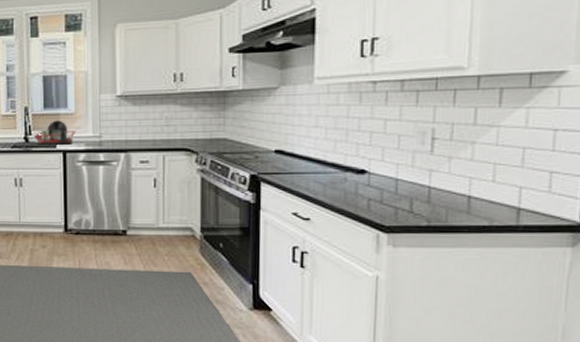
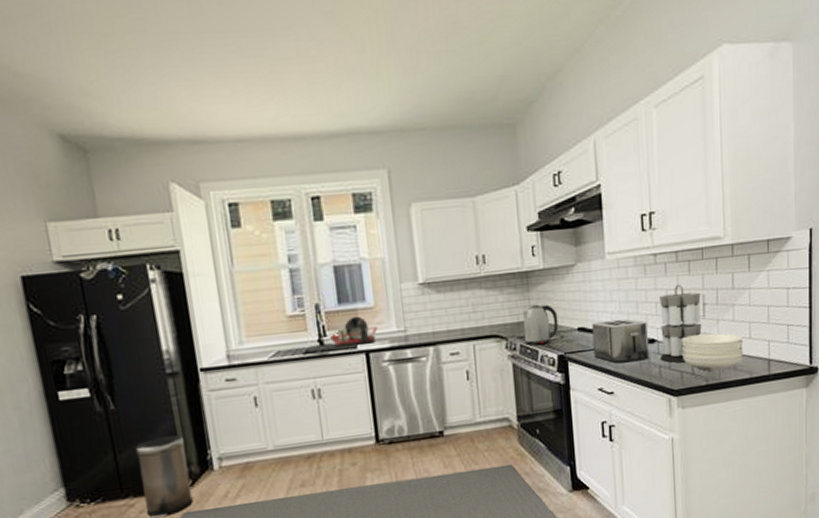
kettle: none [215,123,254,163] -> present [522,304,559,346]
toaster: none [290,145,359,191] -> present [592,318,650,364]
spice rack: none [370,114,430,198] -> present [659,284,702,363]
bowl: none [398,171,484,213] -> present [681,333,744,372]

